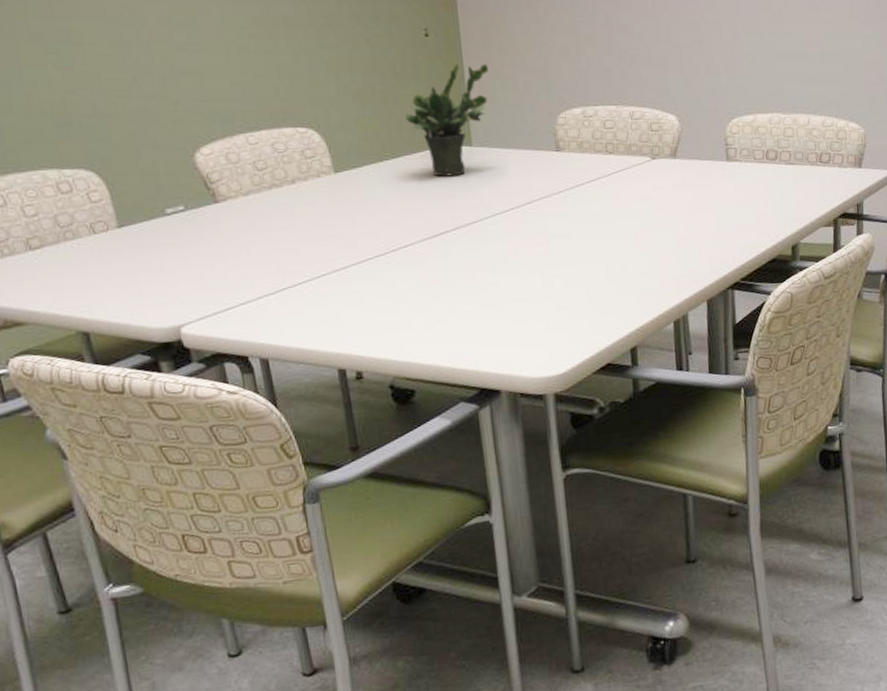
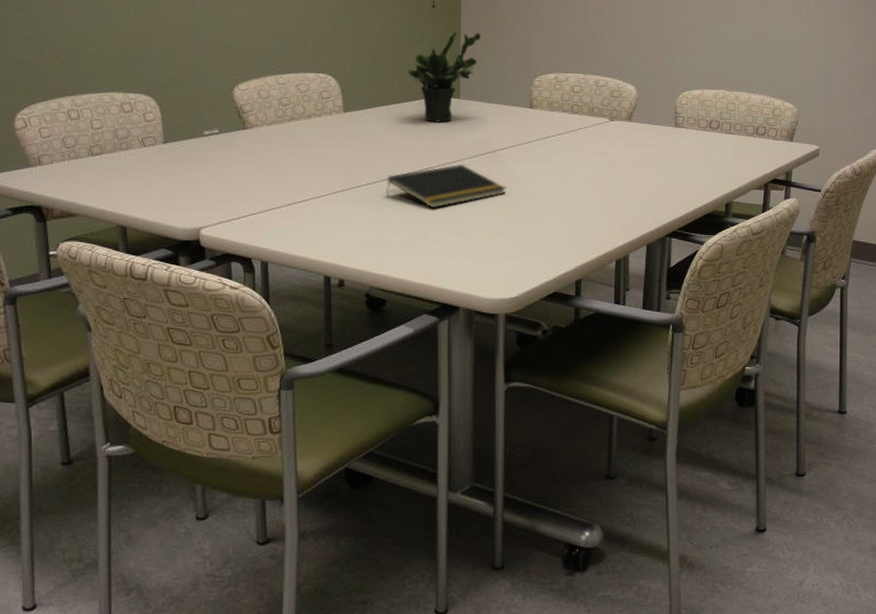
notepad: none [397,224,540,280] -> present [386,164,506,208]

